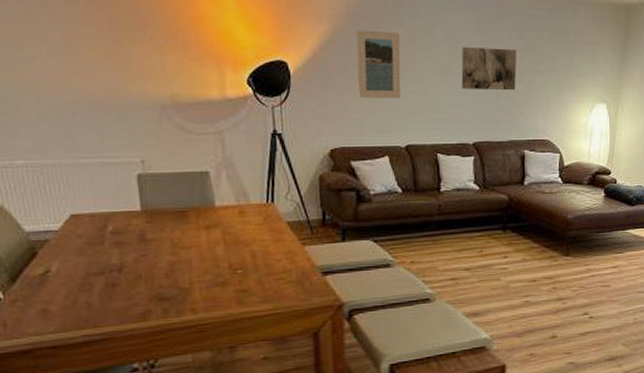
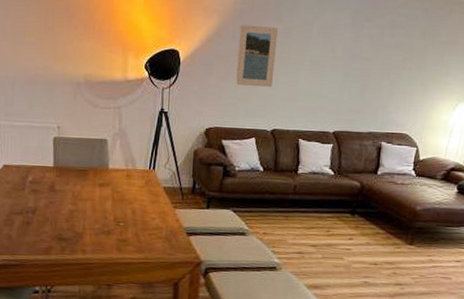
wall art: present [461,46,517,91] -> none [329,42,387,86]

